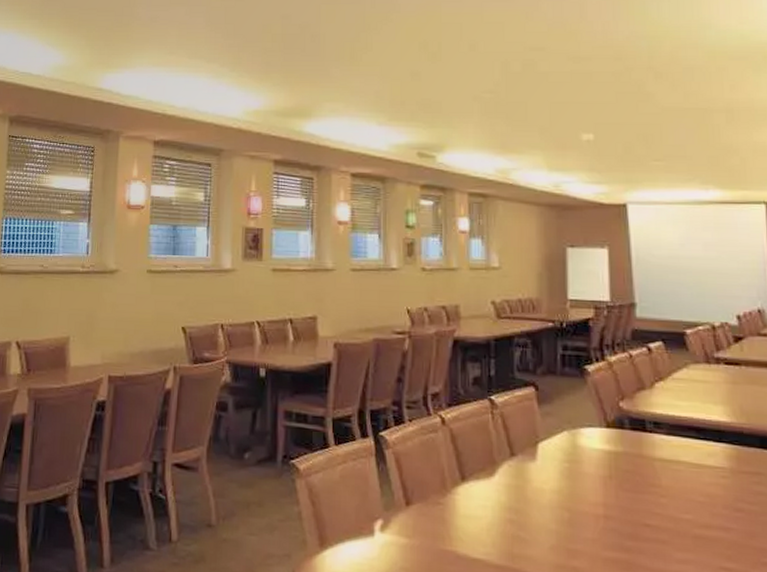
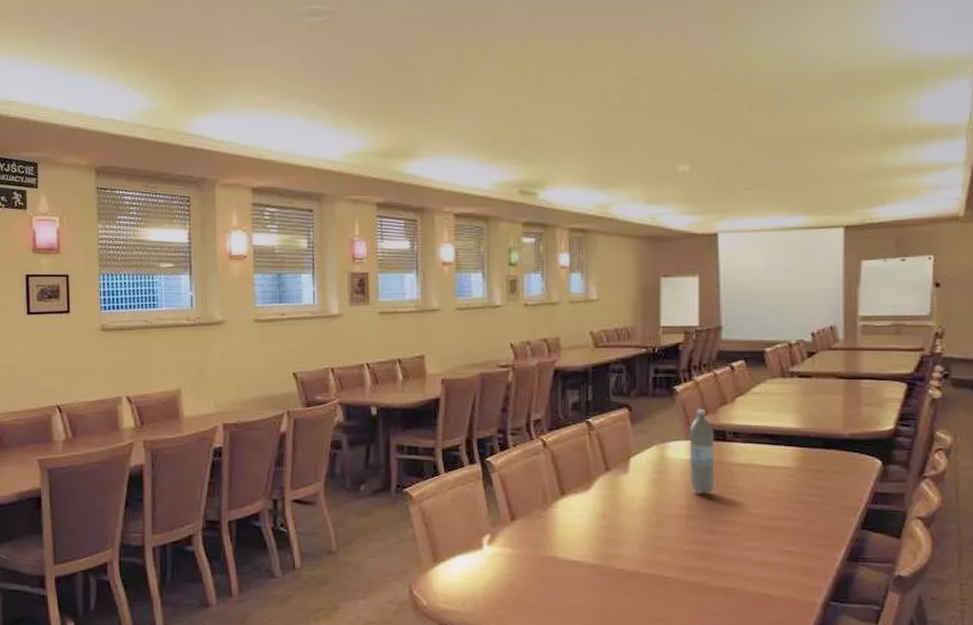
water bottle: none [603,392,635,492] -> present [689,408,715,494]

